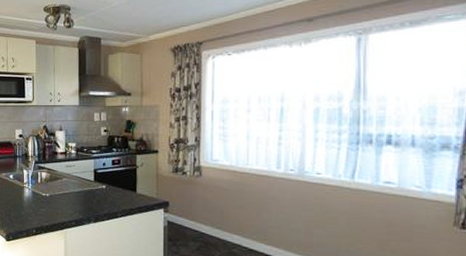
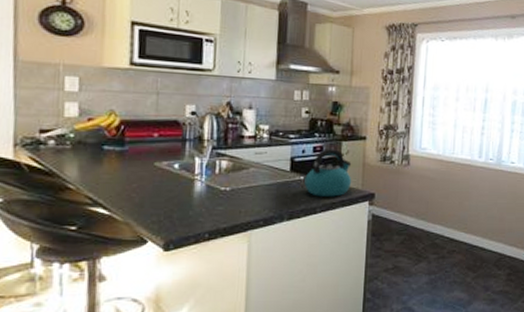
kettle: none [106,162,147,204] -> present [304,149,352,197]

